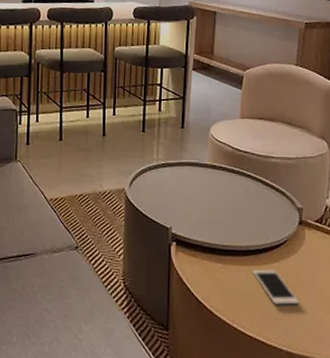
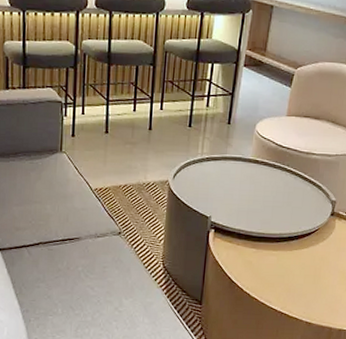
cell phone: present [253,269,300,305] -> none [283,254,323,284]

